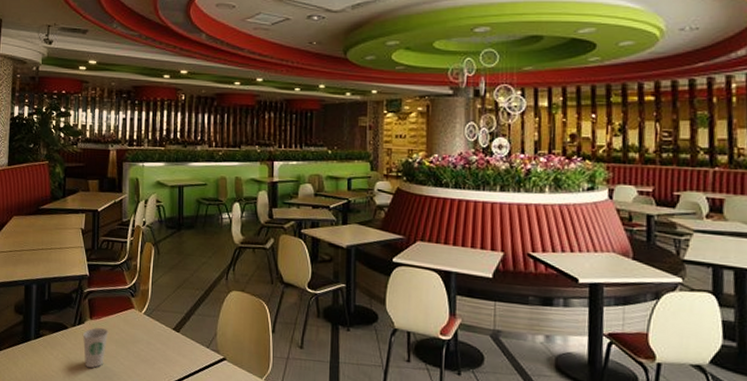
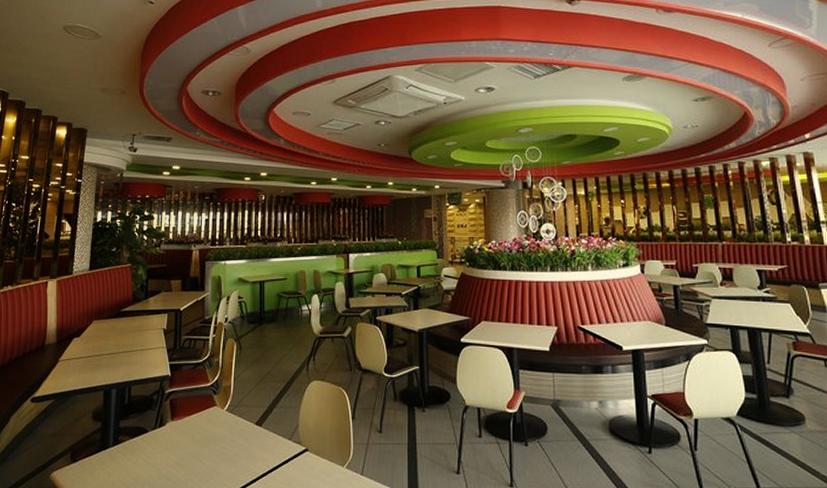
paper cup: present [82,328,109,369] -> none [163,429,190,472]

